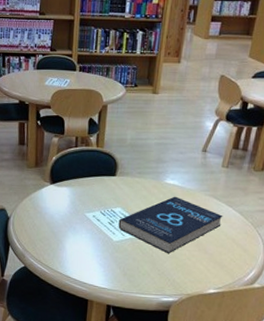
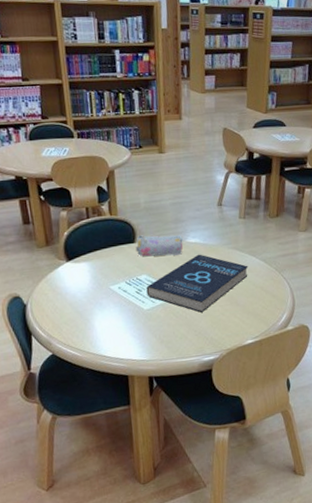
pencil case: none [115,169,162,194] -> present [135,235,184,257]

